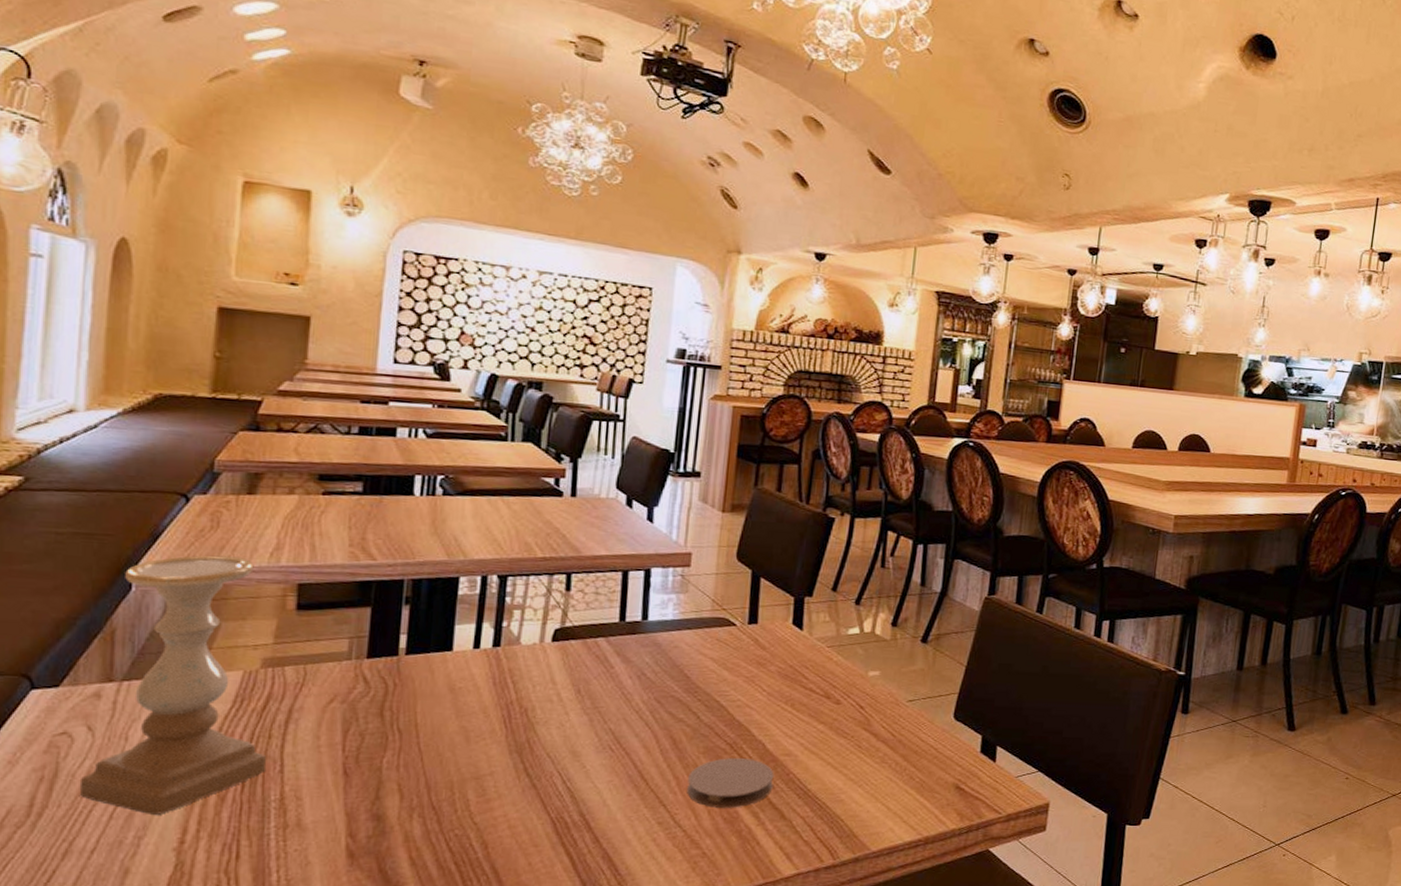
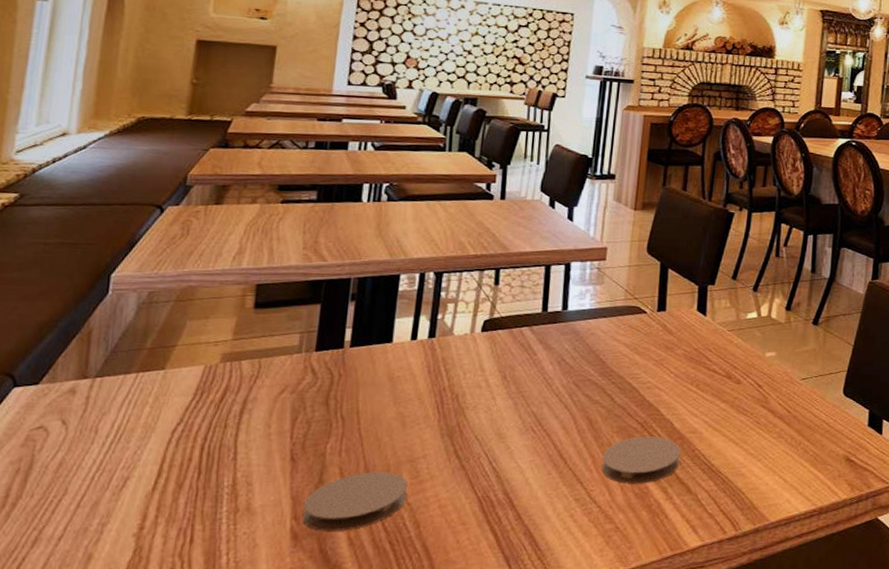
candle holder: present [79,555,267,815] -> none [50,260,223,502]
coaster: none [358,788,475,851] -> present [302,471,409,532]

